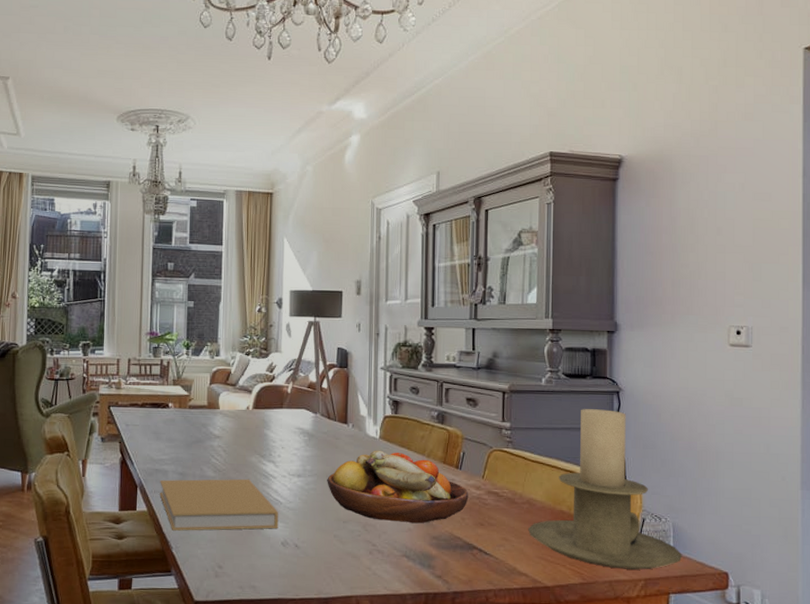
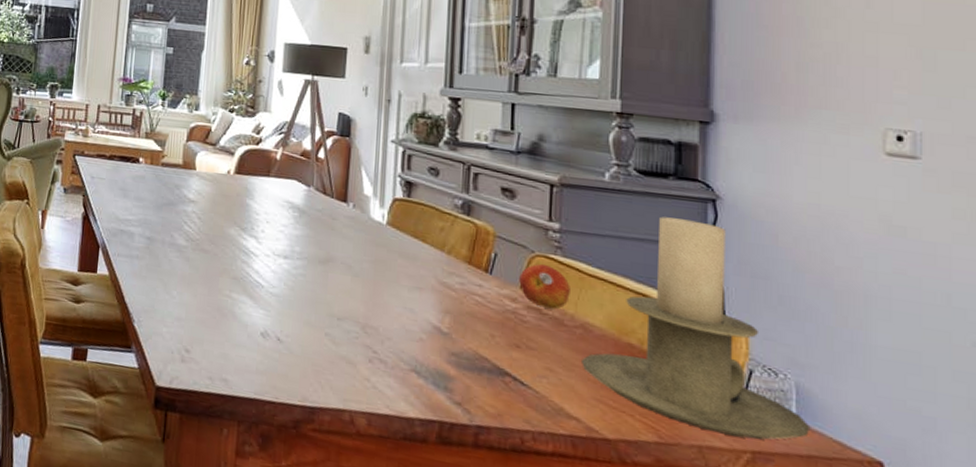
book: present [159,479,279,531] -> none [123,242,260,316]
fruit bowl: present [327,450,469,524] -> none [319,237,501,335]
fruit: none [481,457,519,491] -> present [519,264,570,310]

